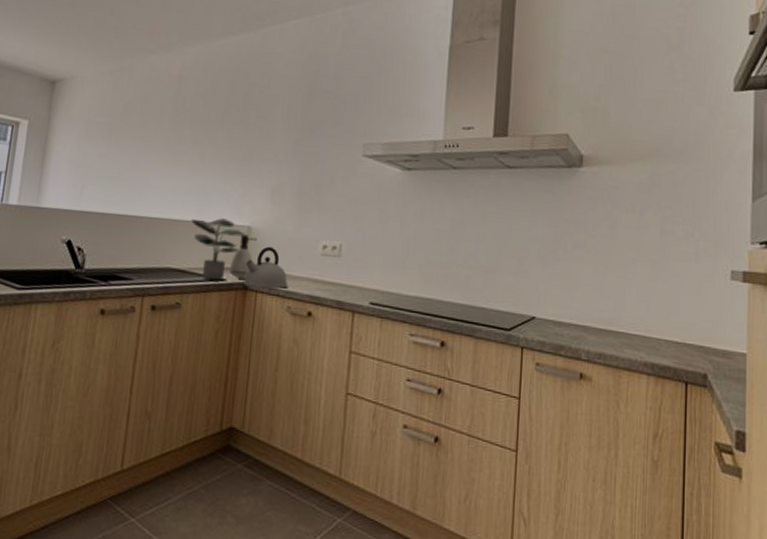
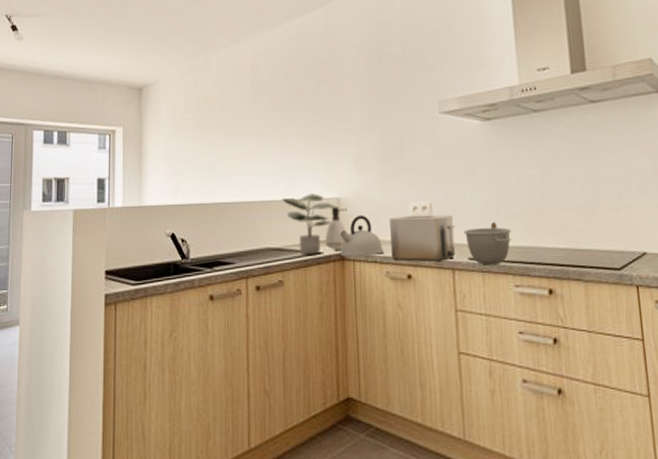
toaster: none [295,252,362,304] -> present [390,214,456,263]
cooking pot: none [368,269,415,313] -> present [463,221,512,265]

